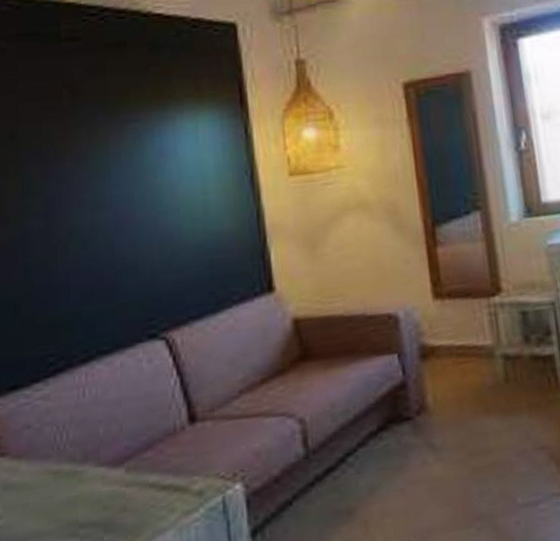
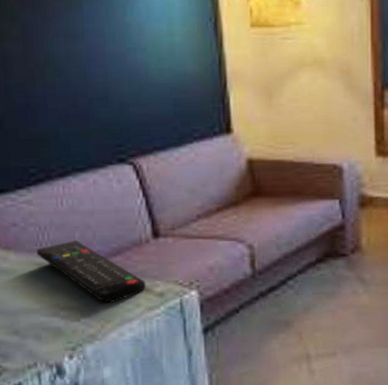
remote control: none [52,437,182,511] -> present [36,240,146,303]

